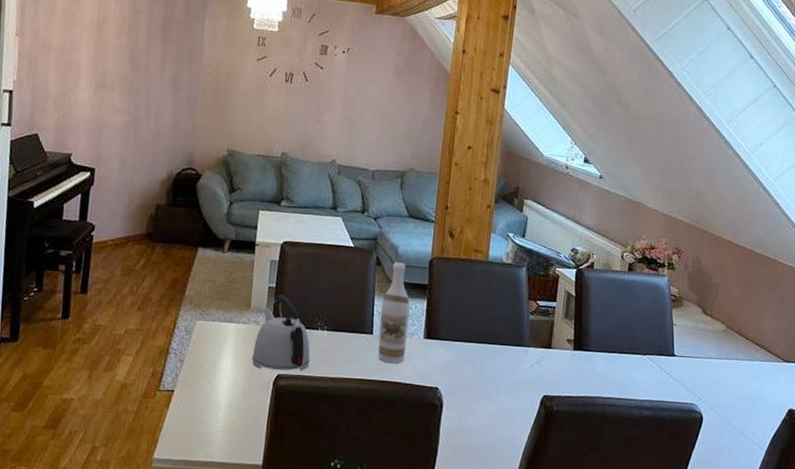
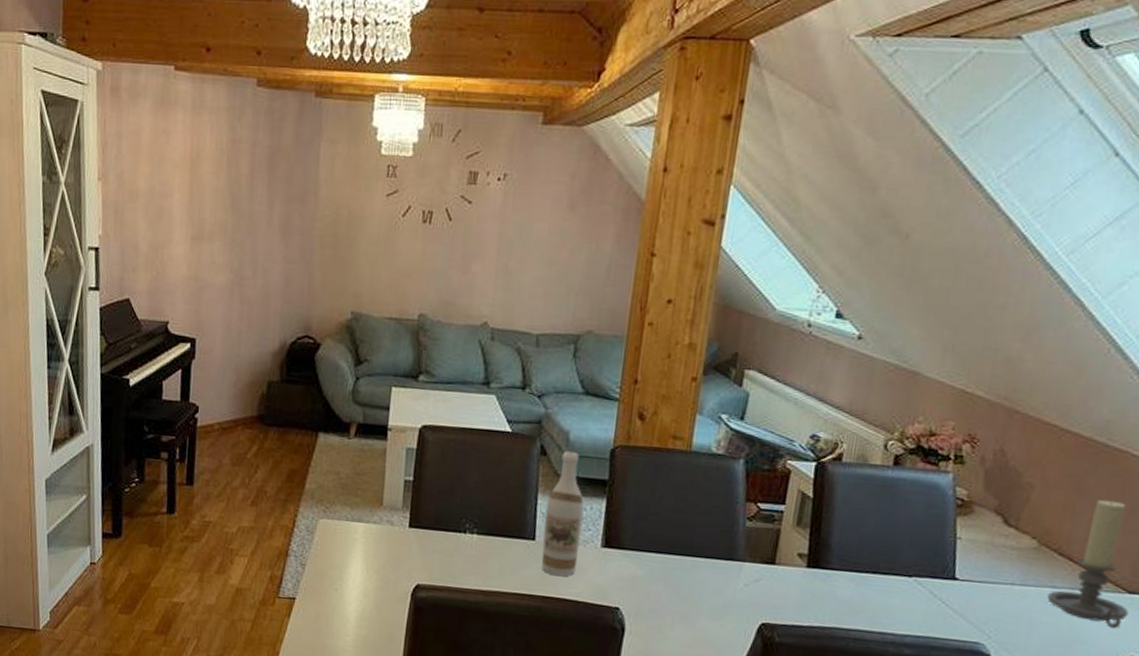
kettle: present [252,294,310,371] -> none [385,490,456,581]
candle holder: none [735,294,786,389] -> present [1047,499,1129,629]

